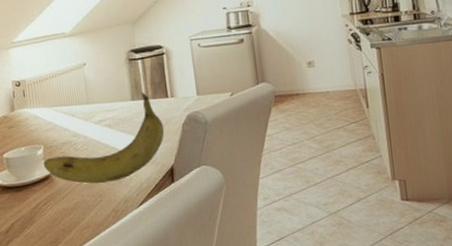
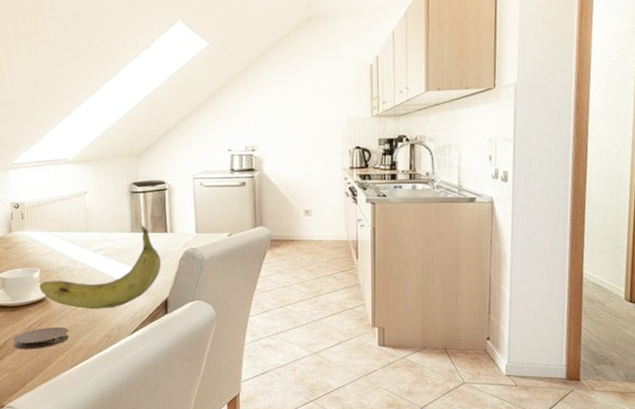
coaster: none [20,204,76,232] -> present [13,327,70,350]

